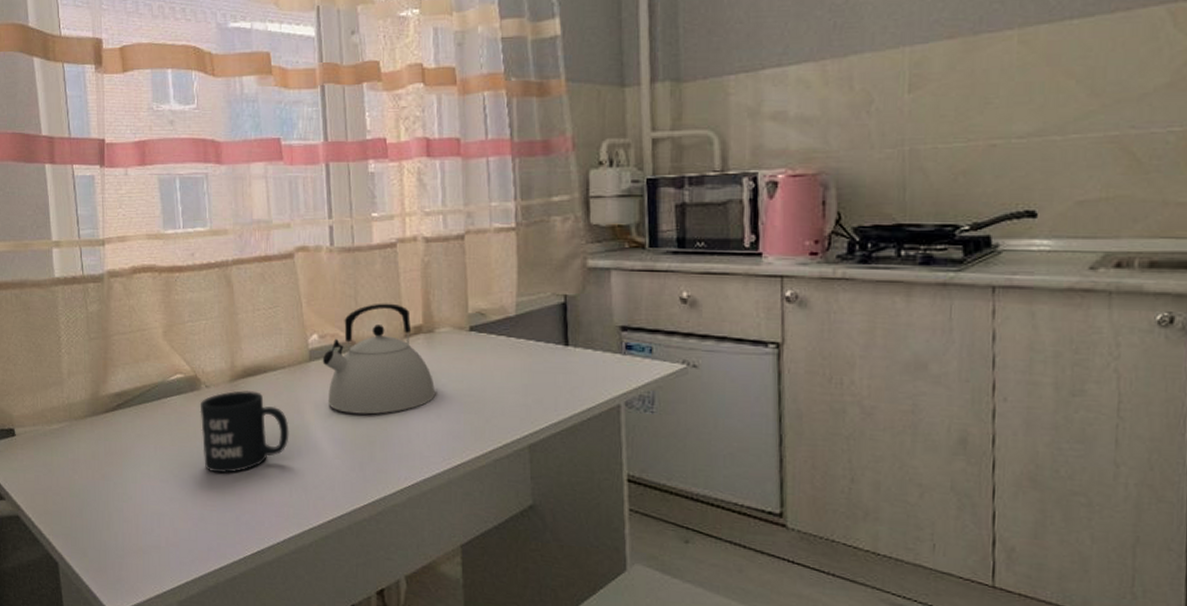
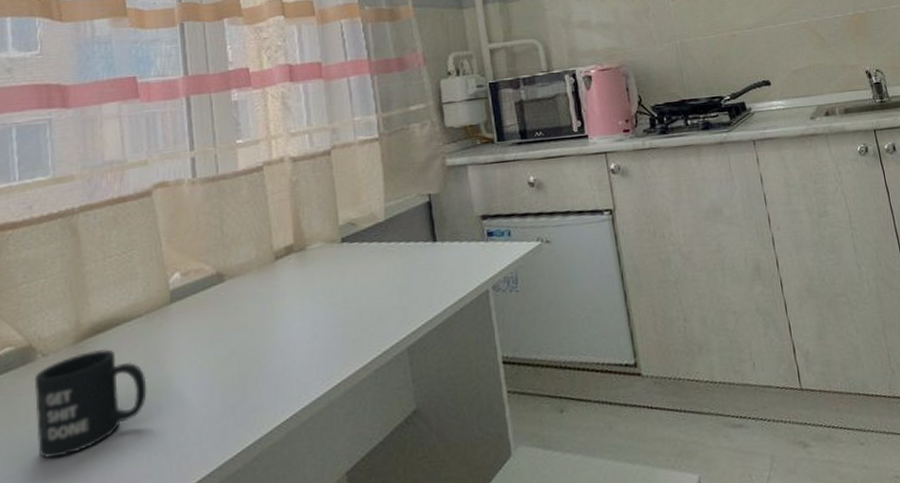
kettle: present [322,303,436,415] -> none [185,227,311,353]

